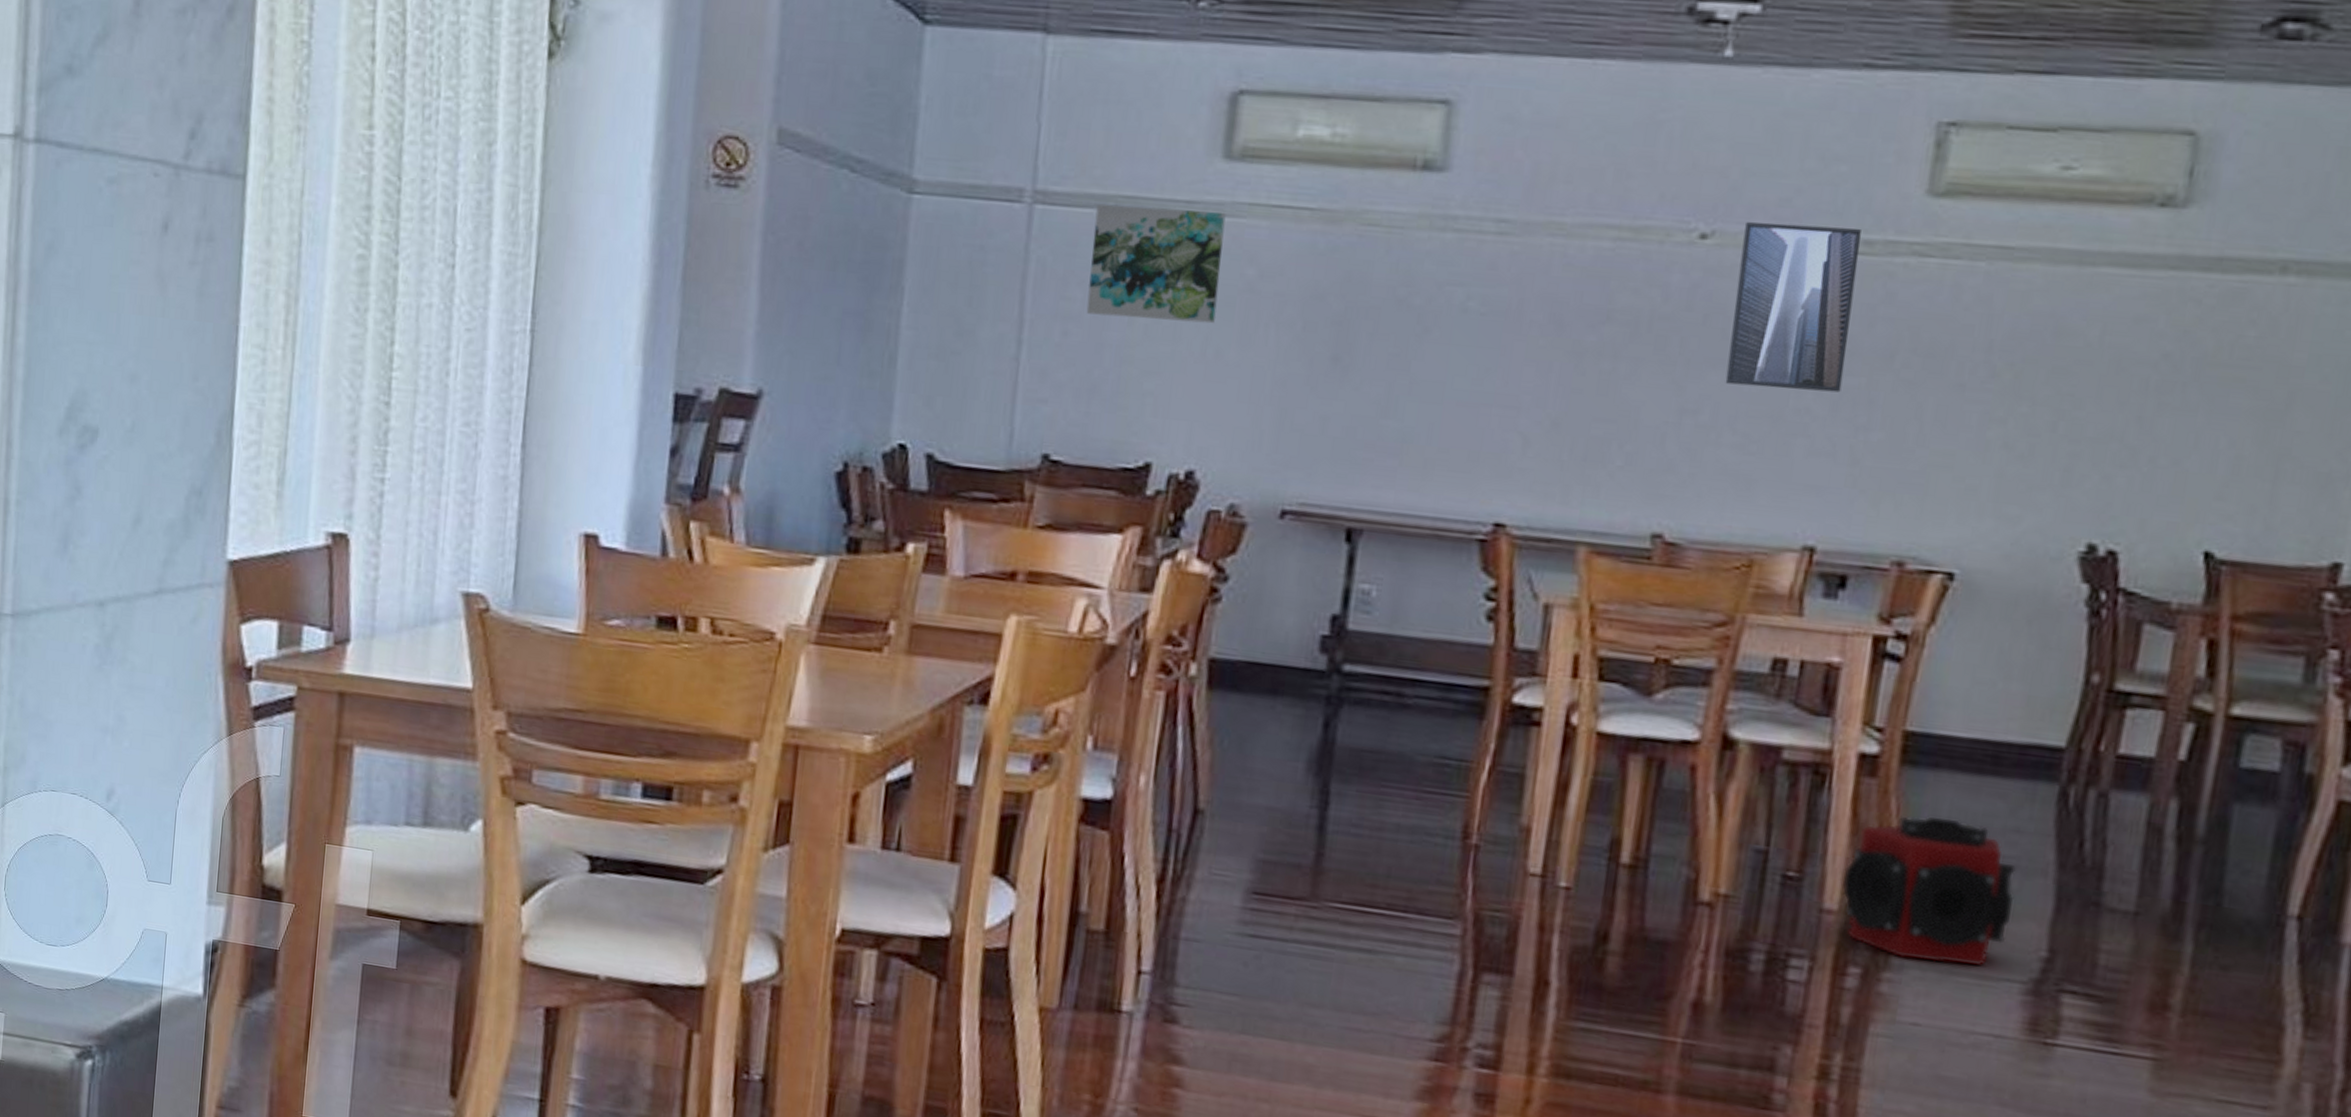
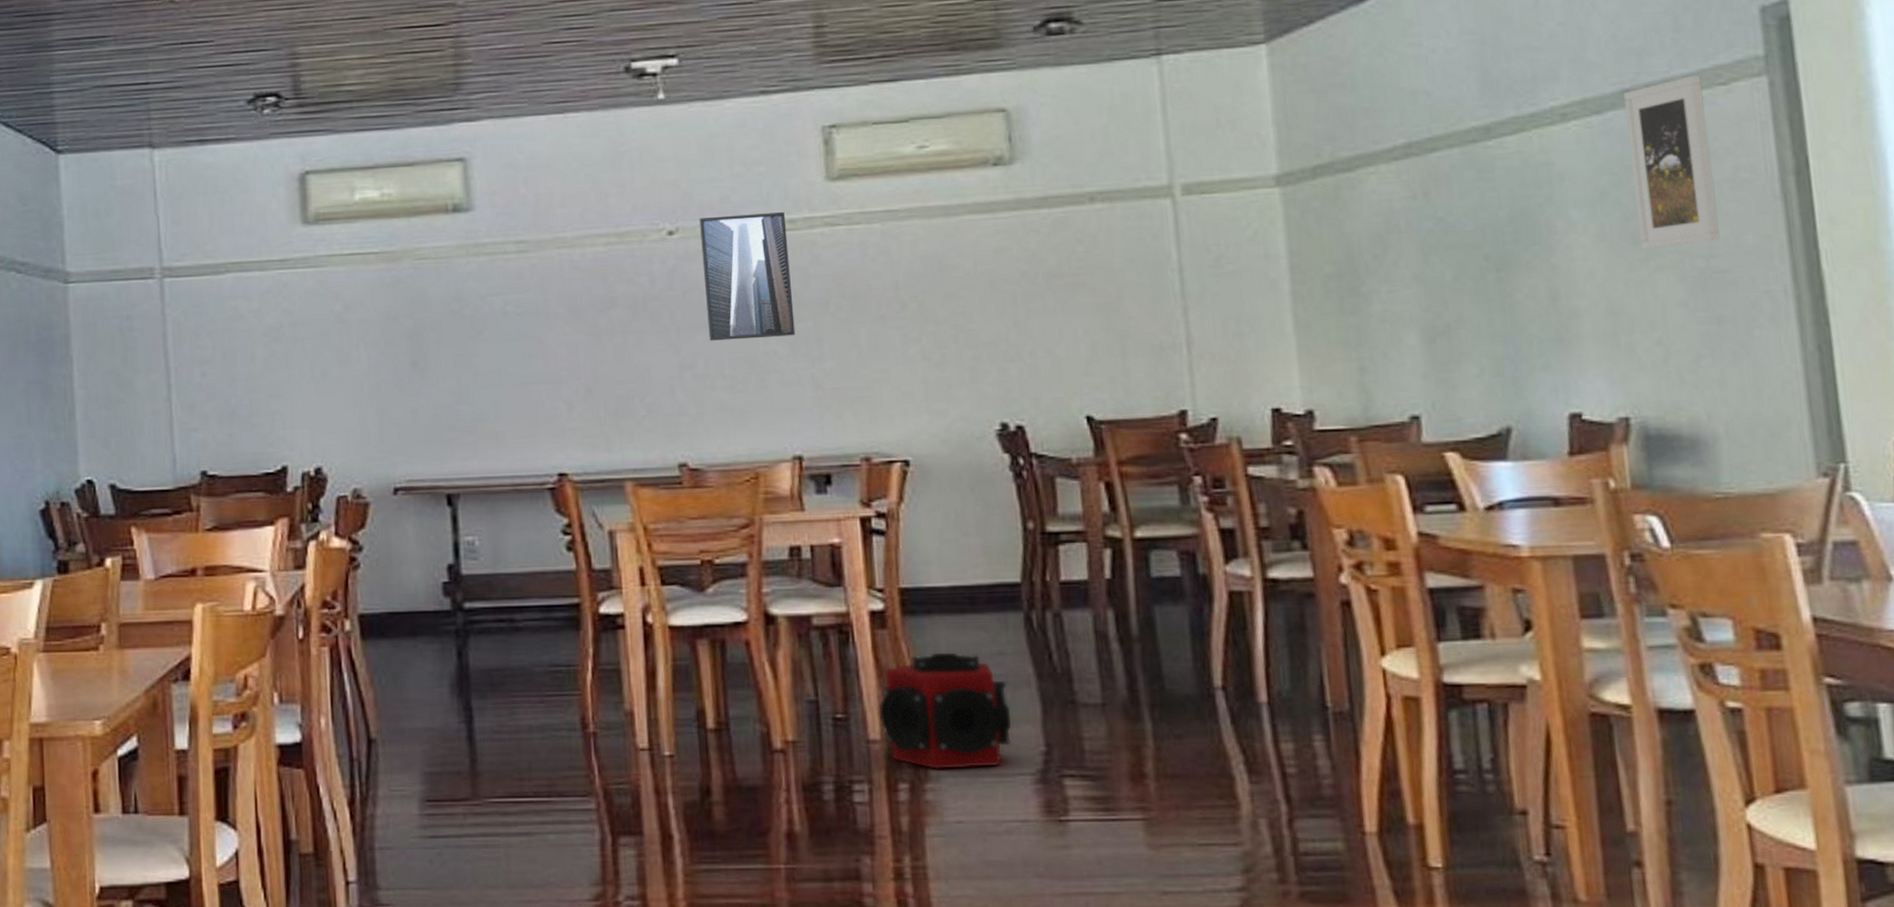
wall art: present [1086,204,1226,324] -> none [212,264,317,357]

